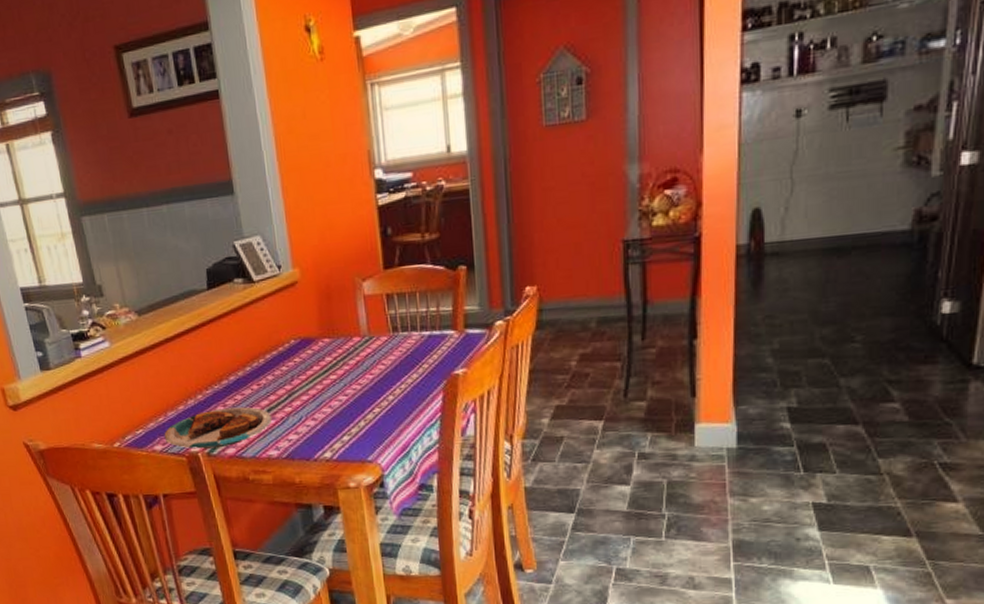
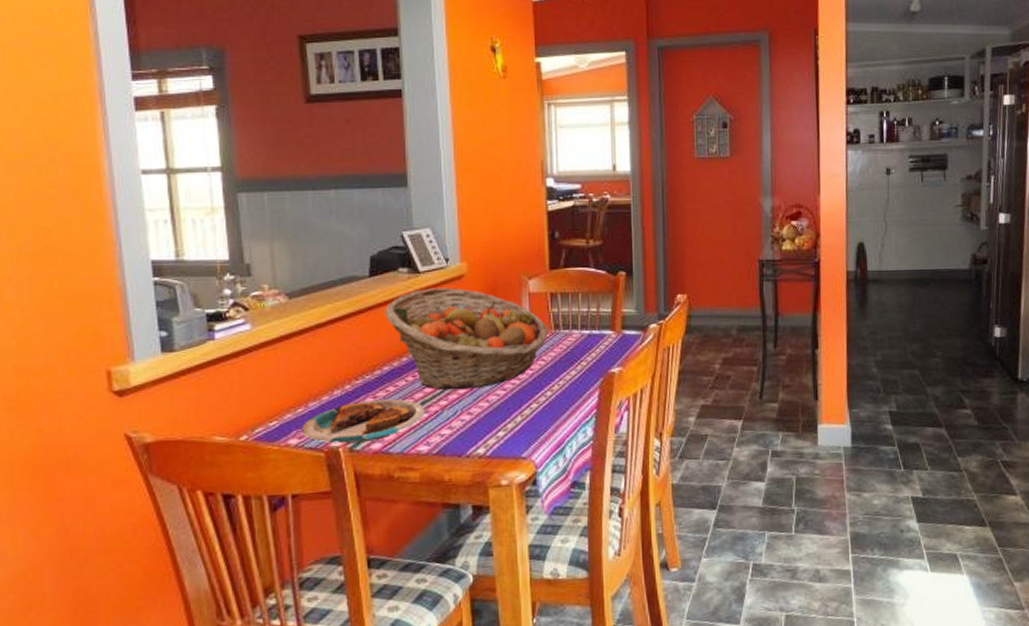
fruit basket: none [225,295,387,397] -> present [385,287,548,390]

